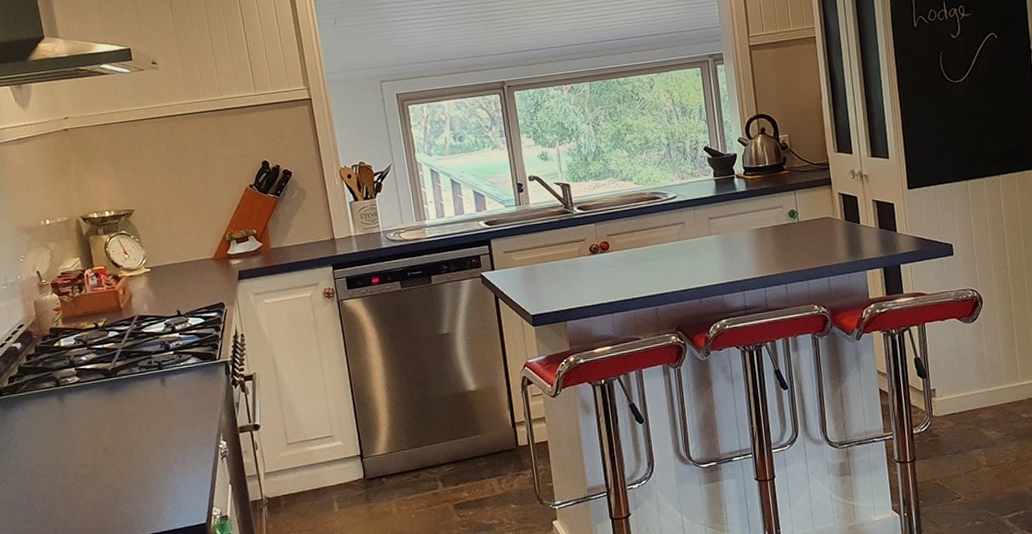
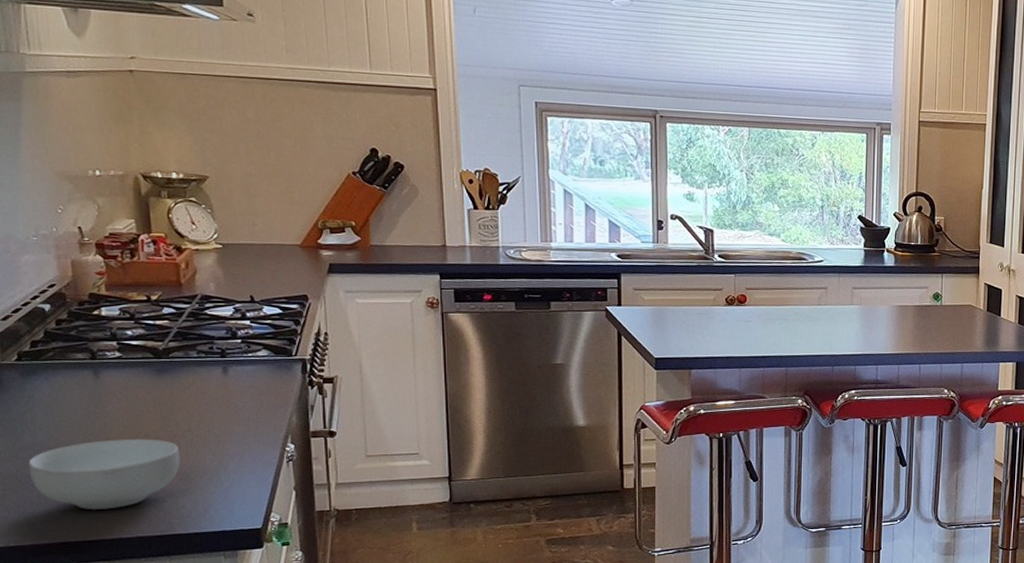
cereal bowl: none [15,451,135,523] -> present [28,438,180,509]

